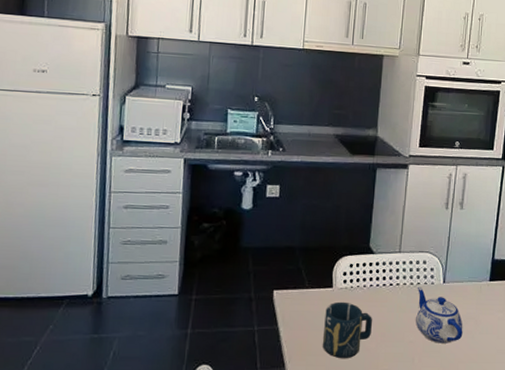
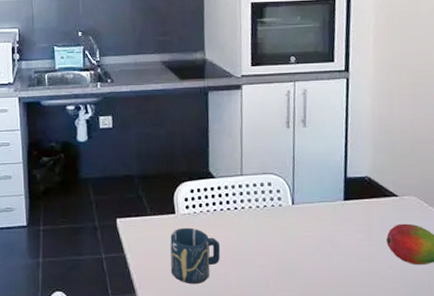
teapot: present [416,286,463,343] -> none [265,209,319,267]

